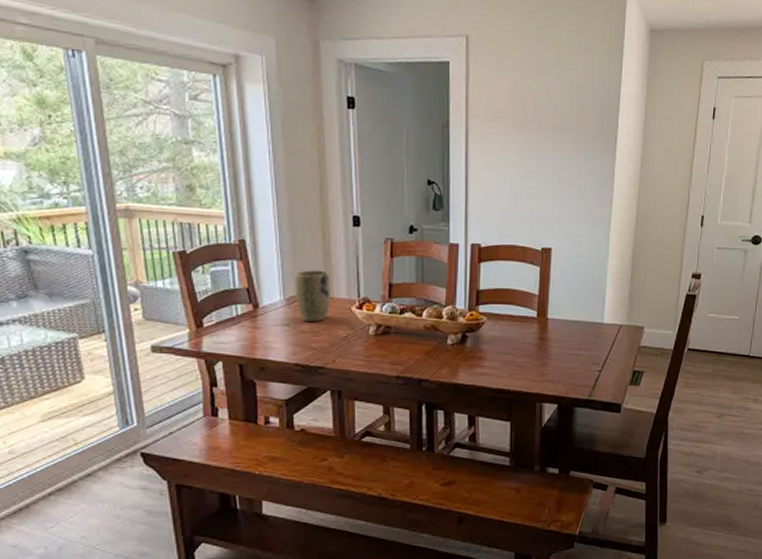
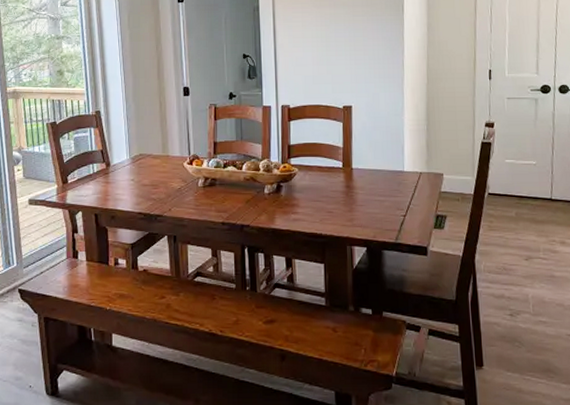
plant pot: present [295,270,331,321] -> none [138,133,166,176]

